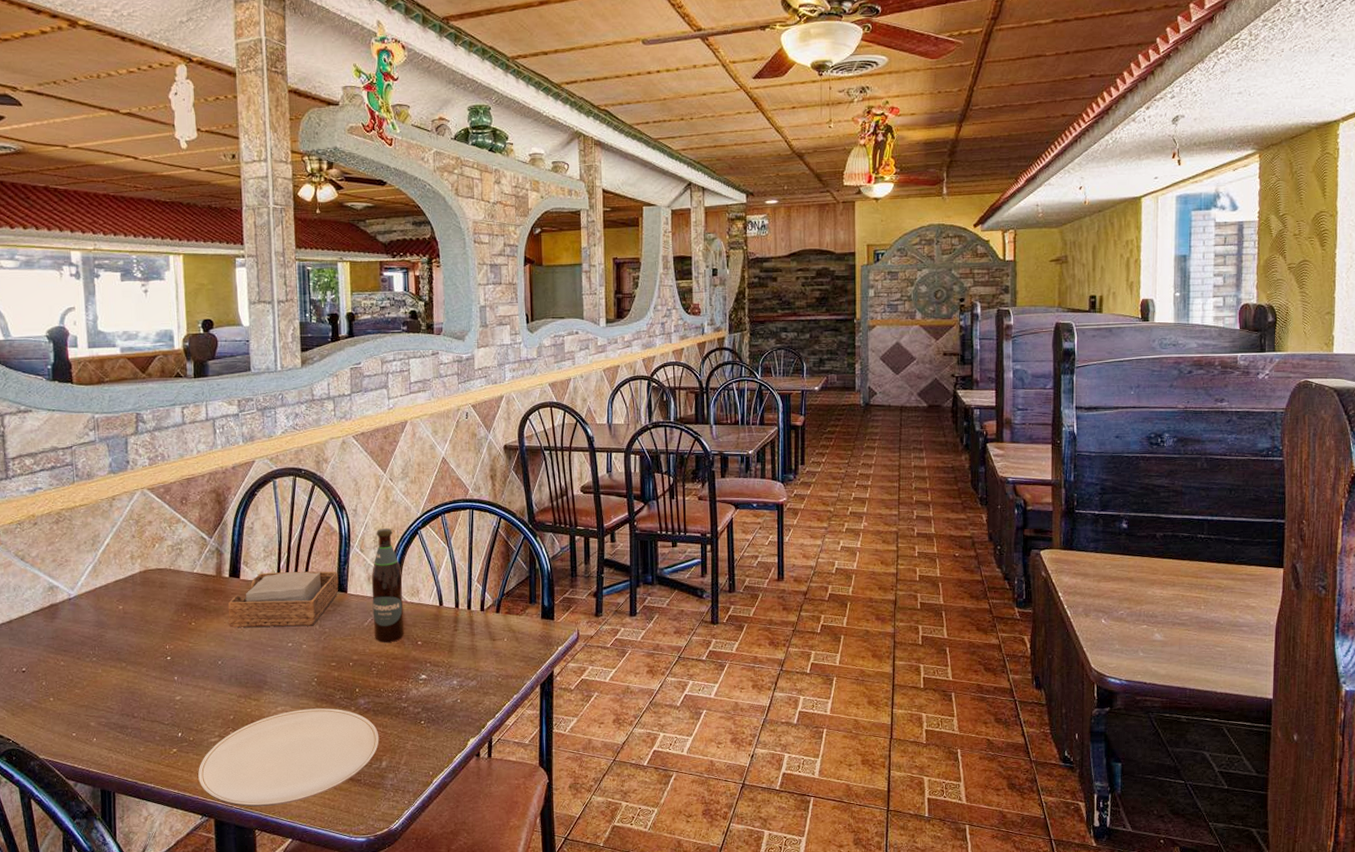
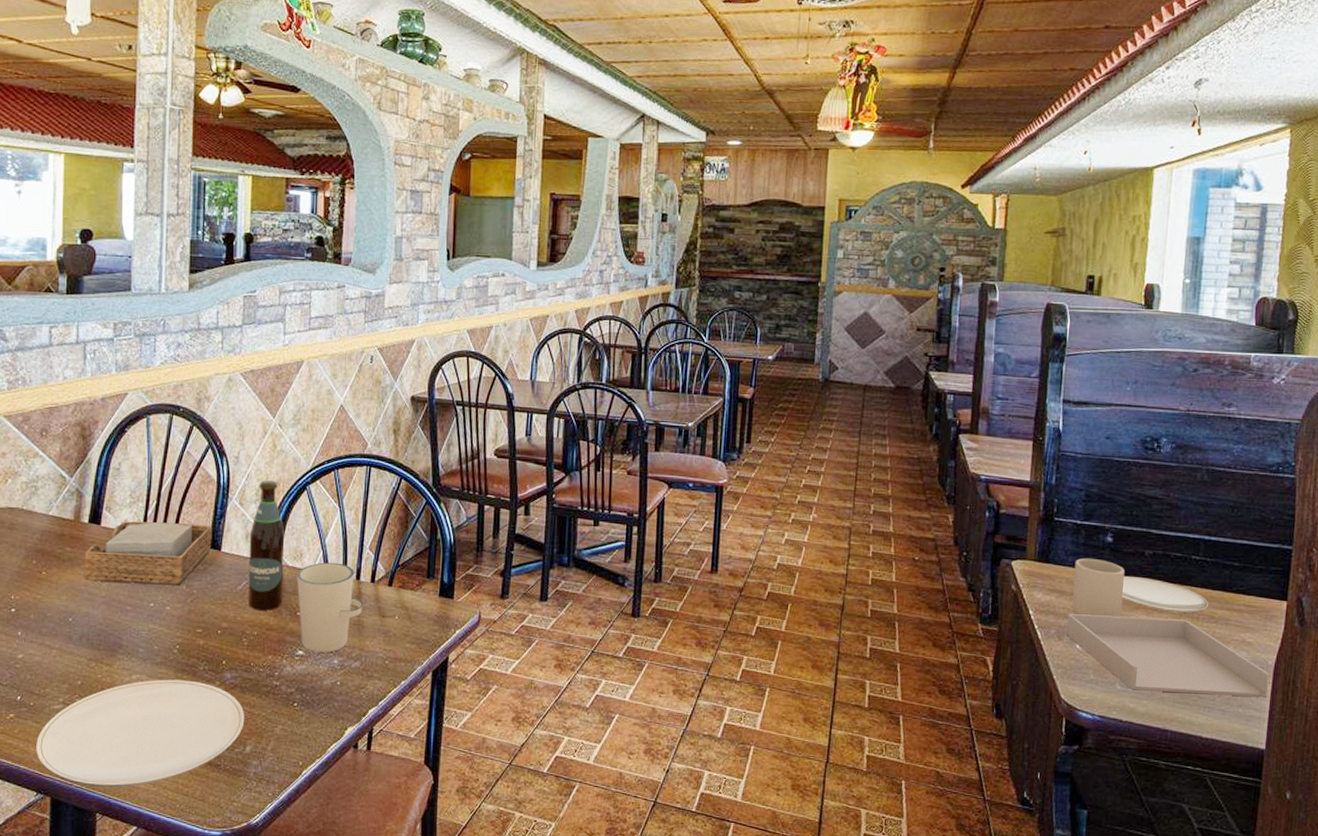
cup: none [415,596,475,675] -> present [296,562,363,653]
tray: none [1092,590,1272,656] -> present [1066,614,1269,698]
cup: none [1095,543,1140,594] -> present [1071,558,1125,617]
plate: none [1139,557,1215,585] -> present [1122,577,1209,613]

